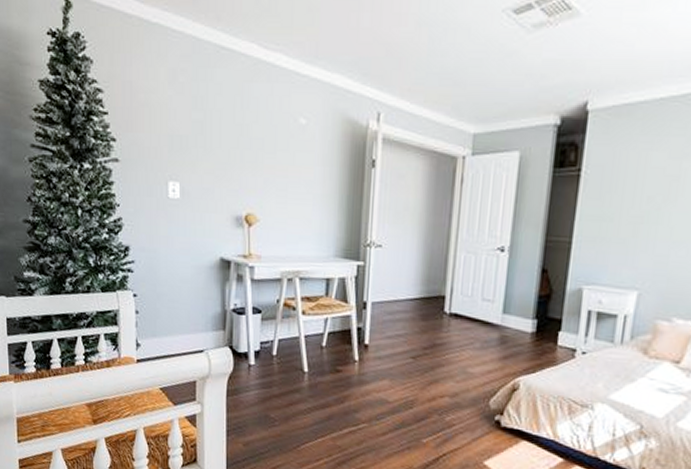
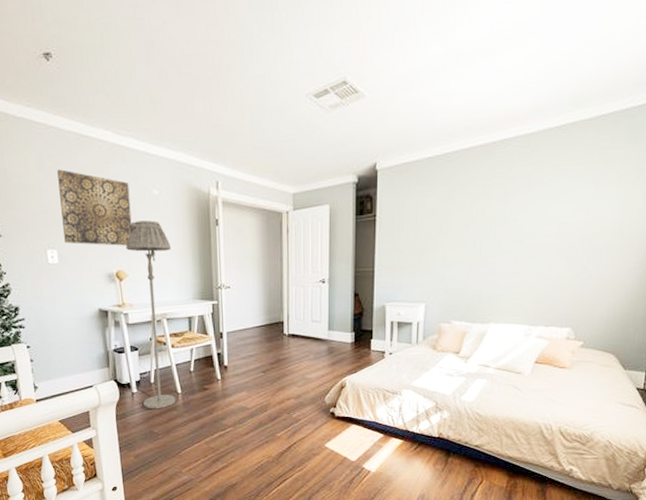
wall art: none [190,87,272,184] -> present [57,169,132,246]
floor lamp: none [260,155,315,389] -> present [126,220,176,409]

